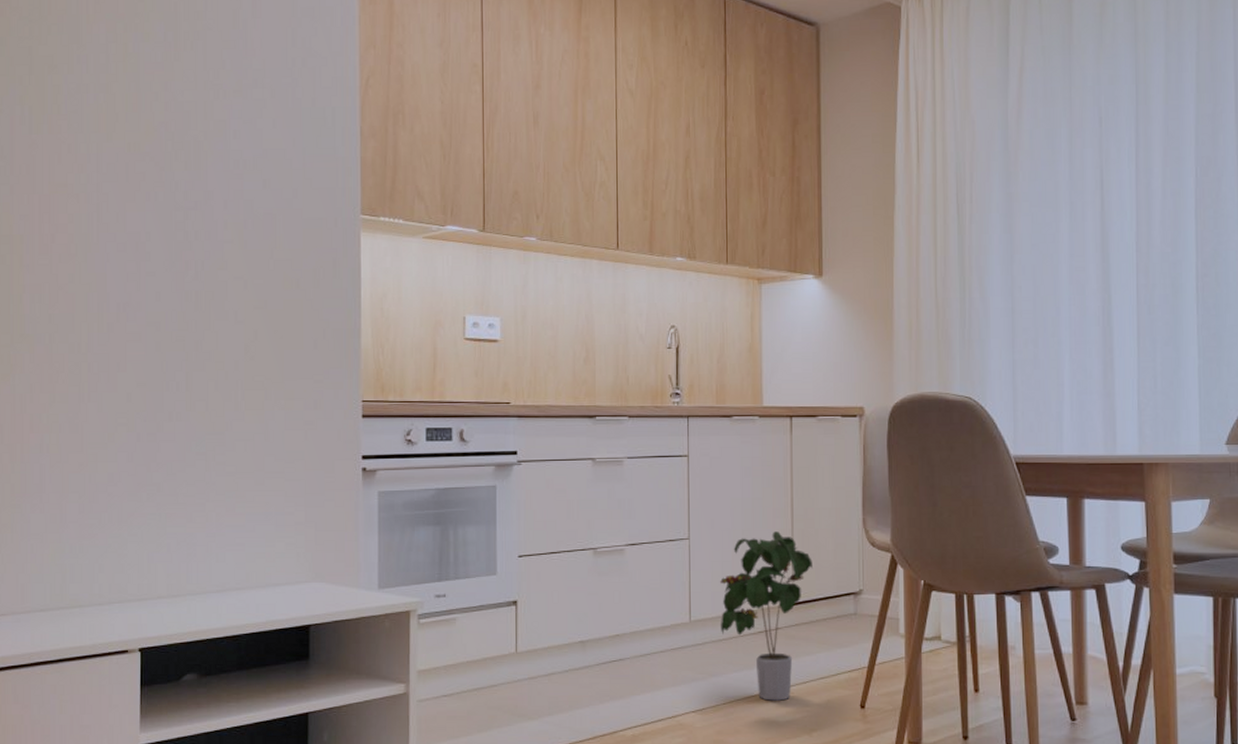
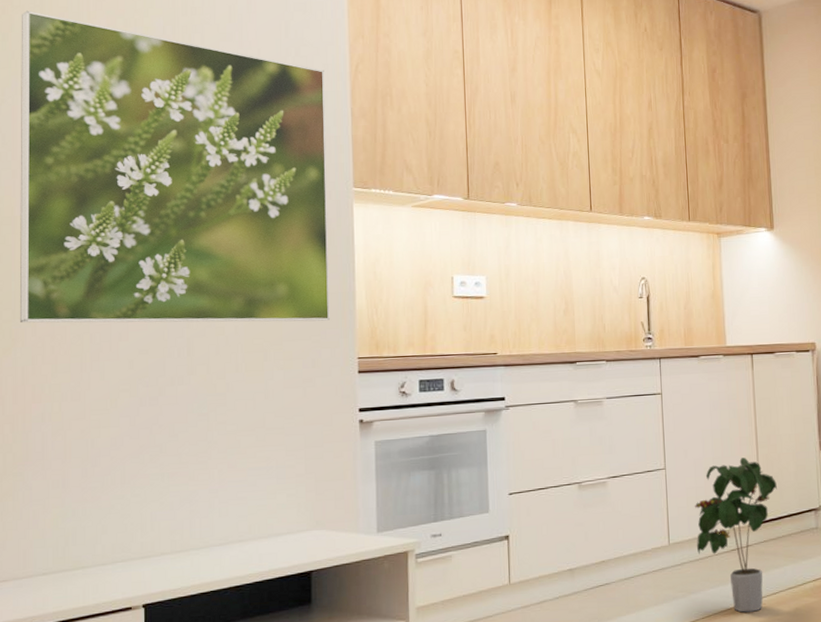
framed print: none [17,12,334,360] -> present [19,10,330,323]

